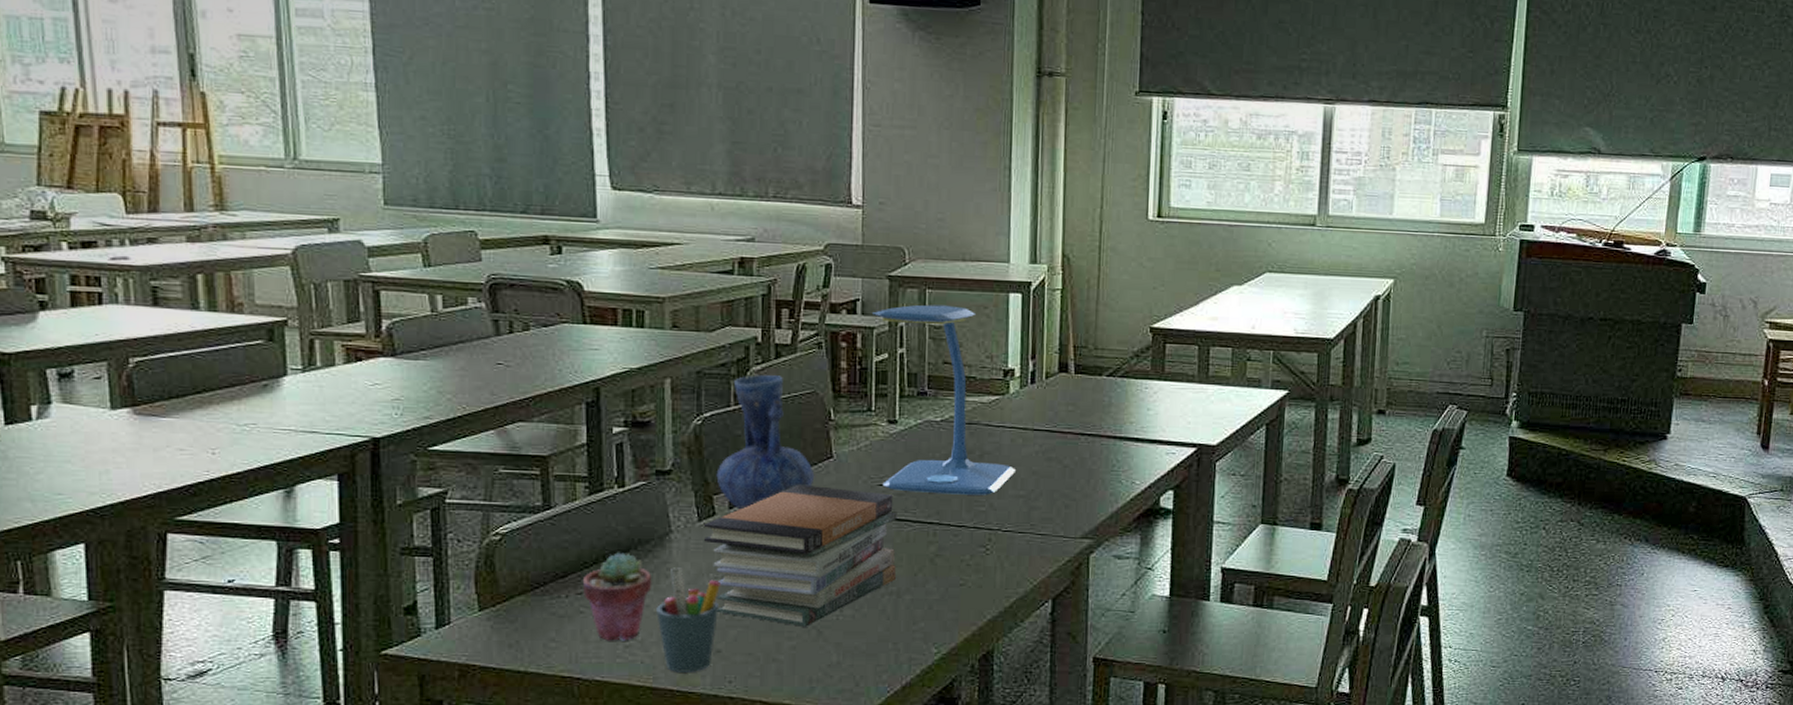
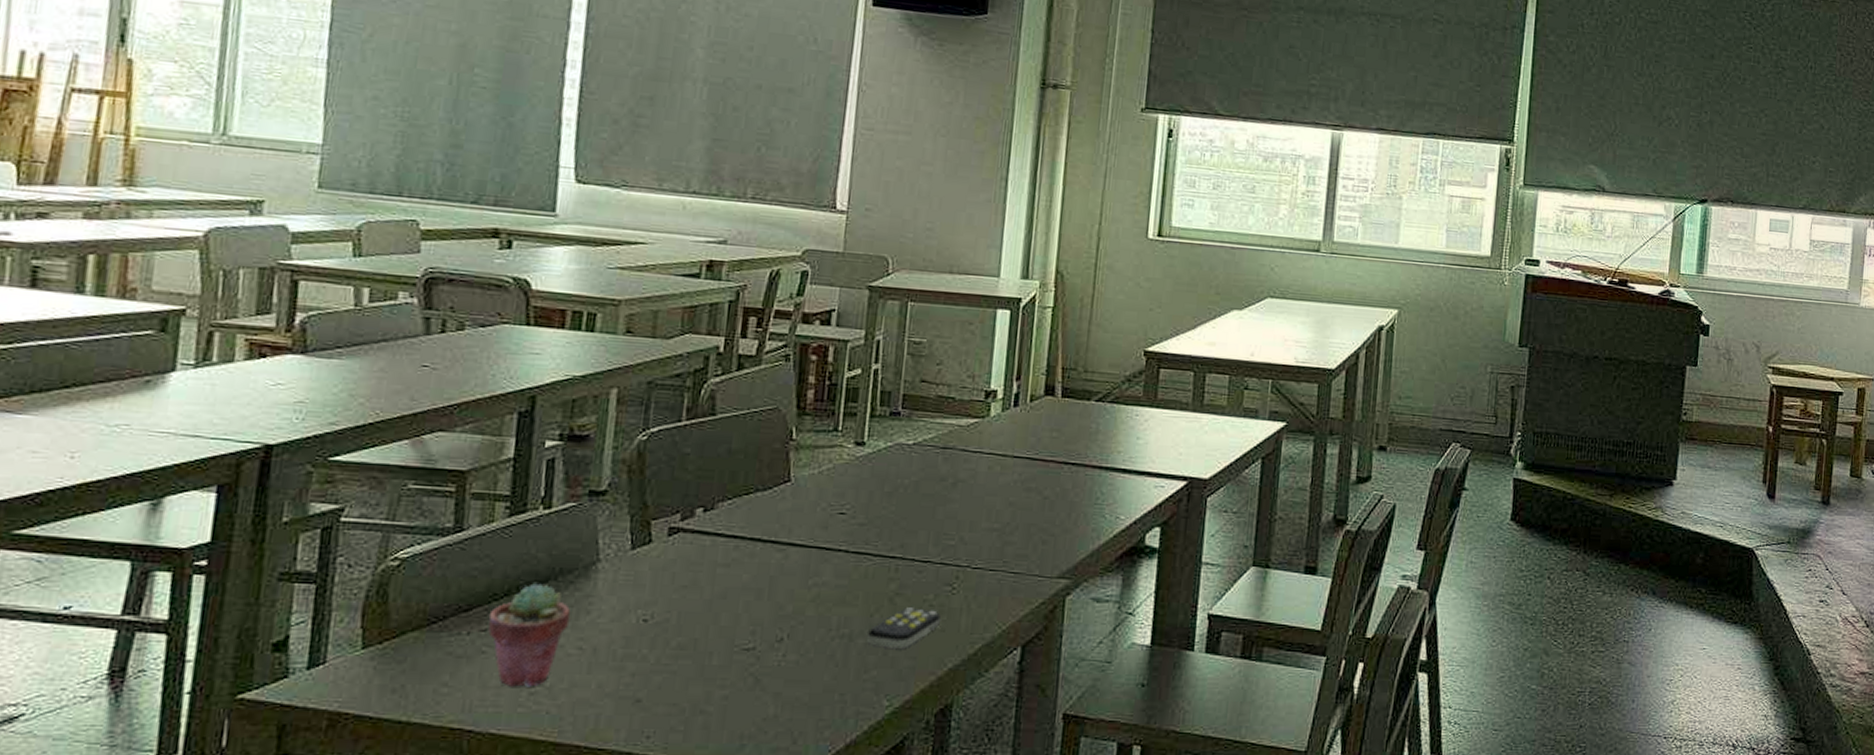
pen holder: present [656,567,722,672] -> none [571,602,650,725]
book stack: present [703,484,897,627] -> none [636,510,857,673]
vase: present [716,375,815,510] -> none [657,387,769,538]
desk lamp: present [871,304,1015,495] -> none [843,318,991,528]
remote control: none [914,567,977,603] -> present [867,607,941,649]

